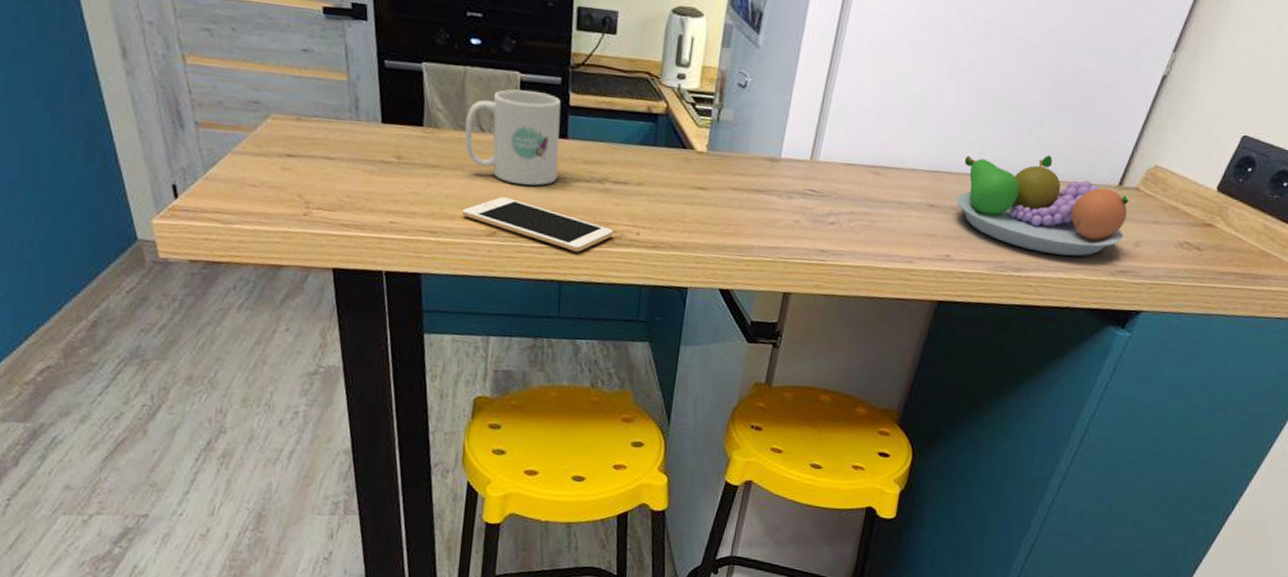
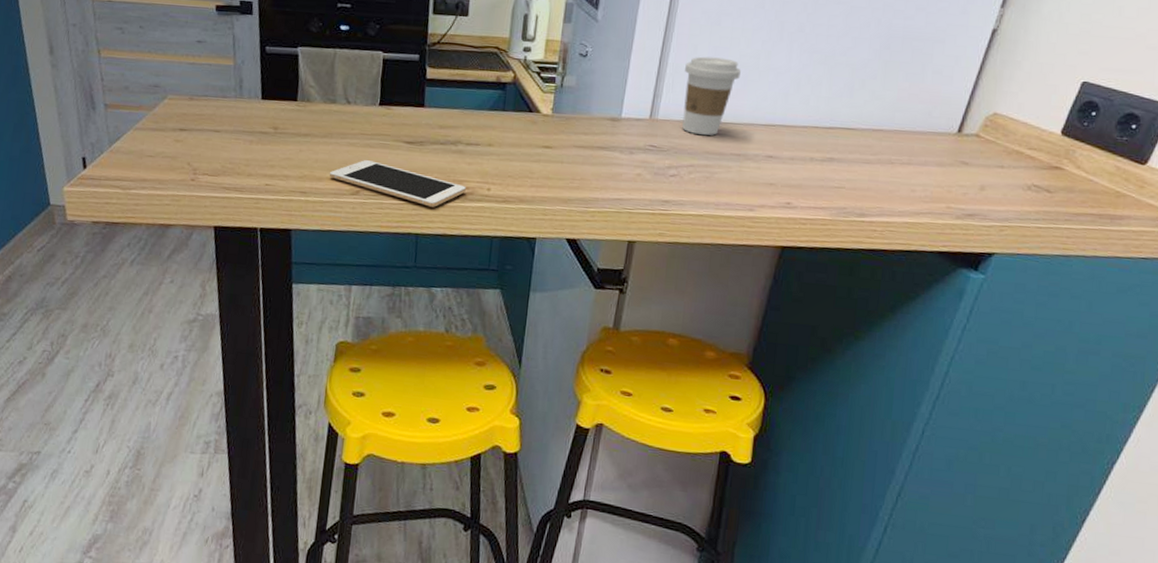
mug: present [464,89,561,186] -> none [333,66,419,149]
coffee cup: none [844,92,908,181] -> present [682,56,742,135]
fruit bowl: present [956,155,1129,257] -> none [794,106,970,201]

